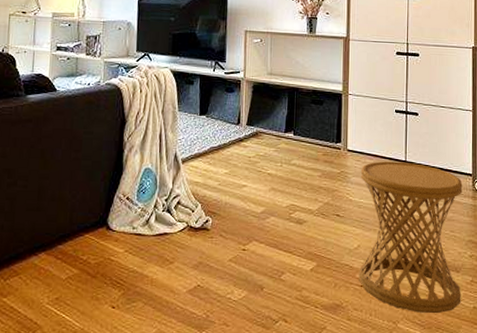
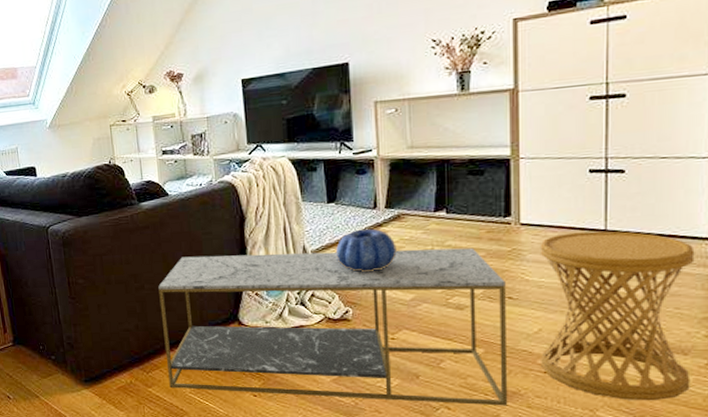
coffee table: none [26,154,335,319] -> present [158,247,508,406]
decorative bowl: none [203,142,253,183] -> present [336,228,397,272]

